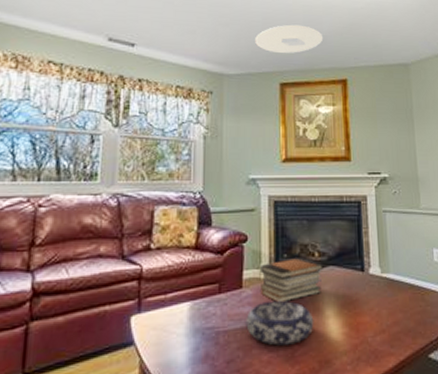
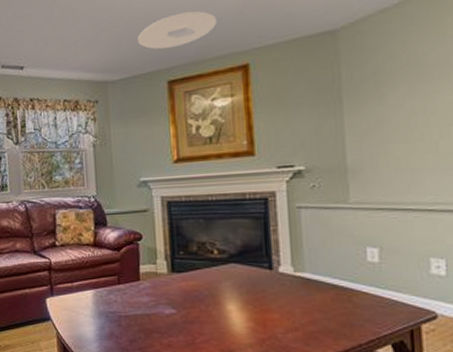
decorative bowl: present [246,300,314,346] -> none [145,293,215,333]
book stack: present [261,258,324,303] -> none [157,255,224,295]

